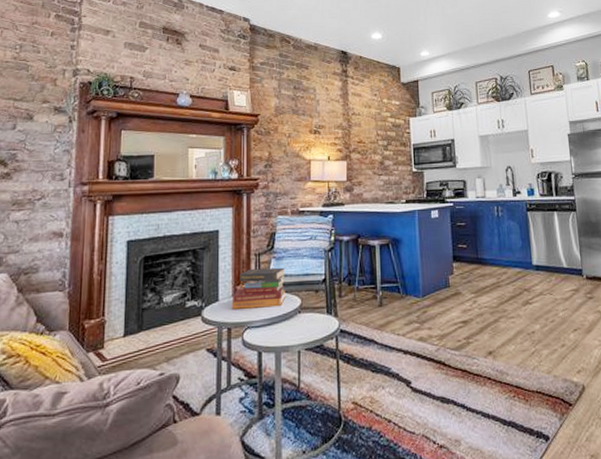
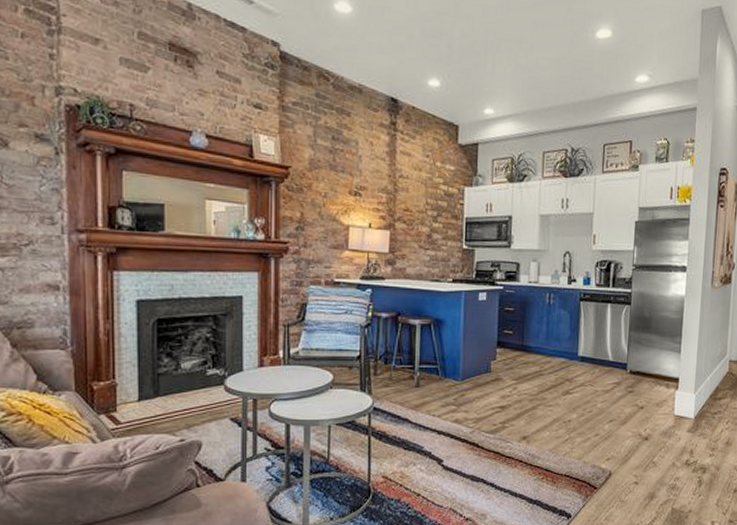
books: present [231,267,286,309] -> none [257,340,318,381]

